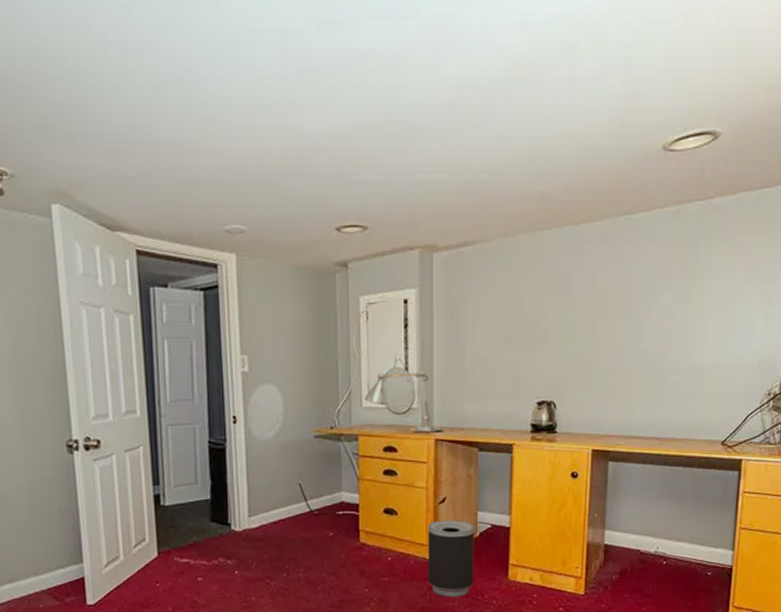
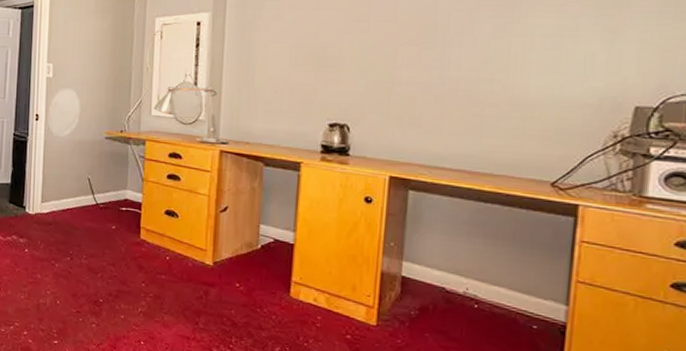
trash bin: present [427,519,475,598] -> none [204,227,256,306]

